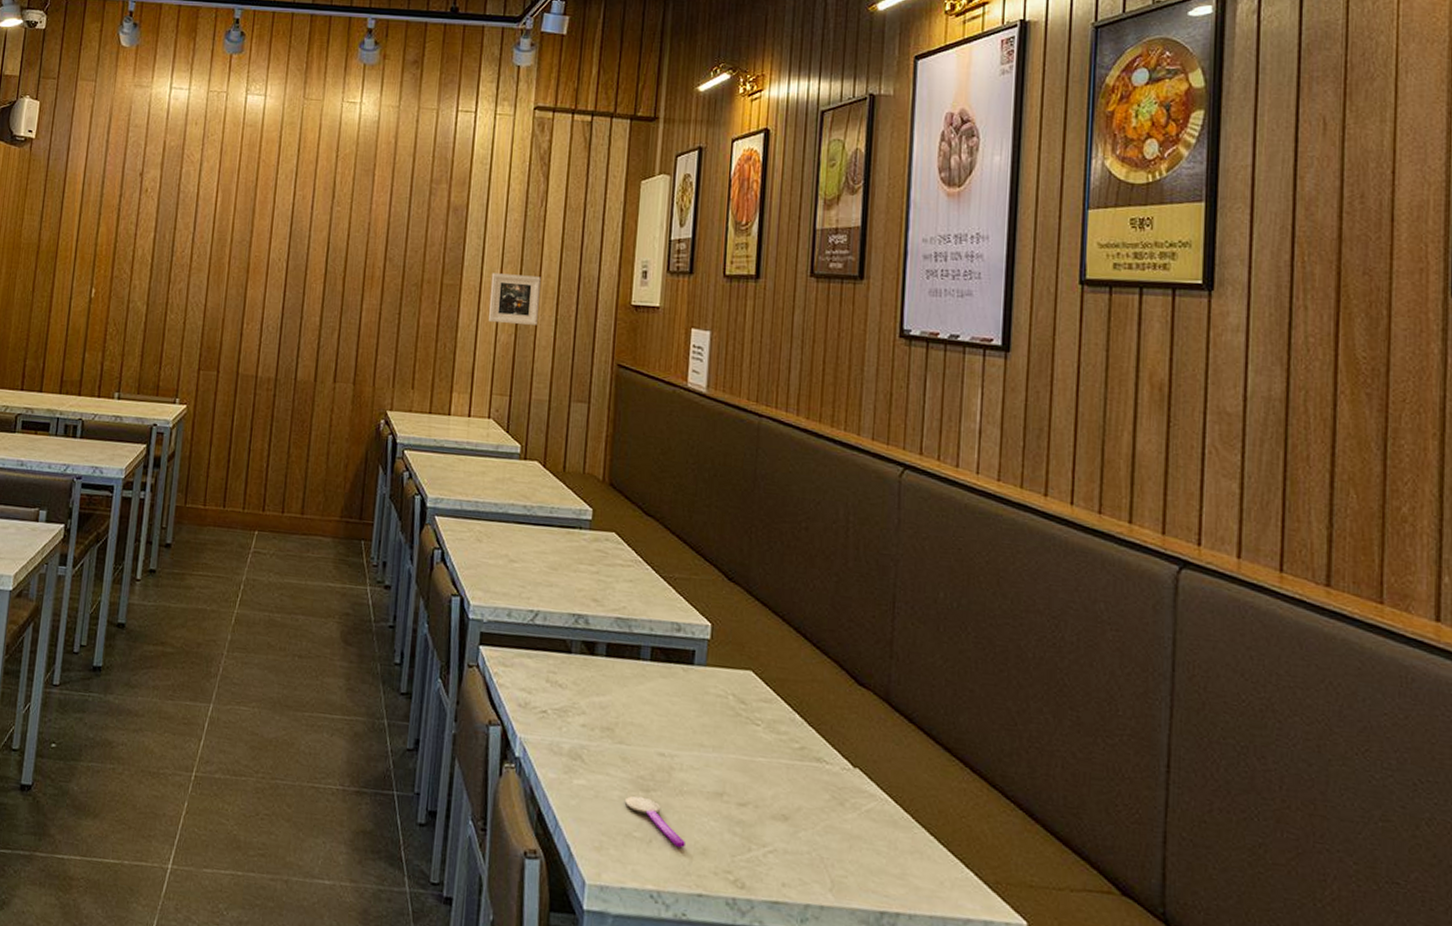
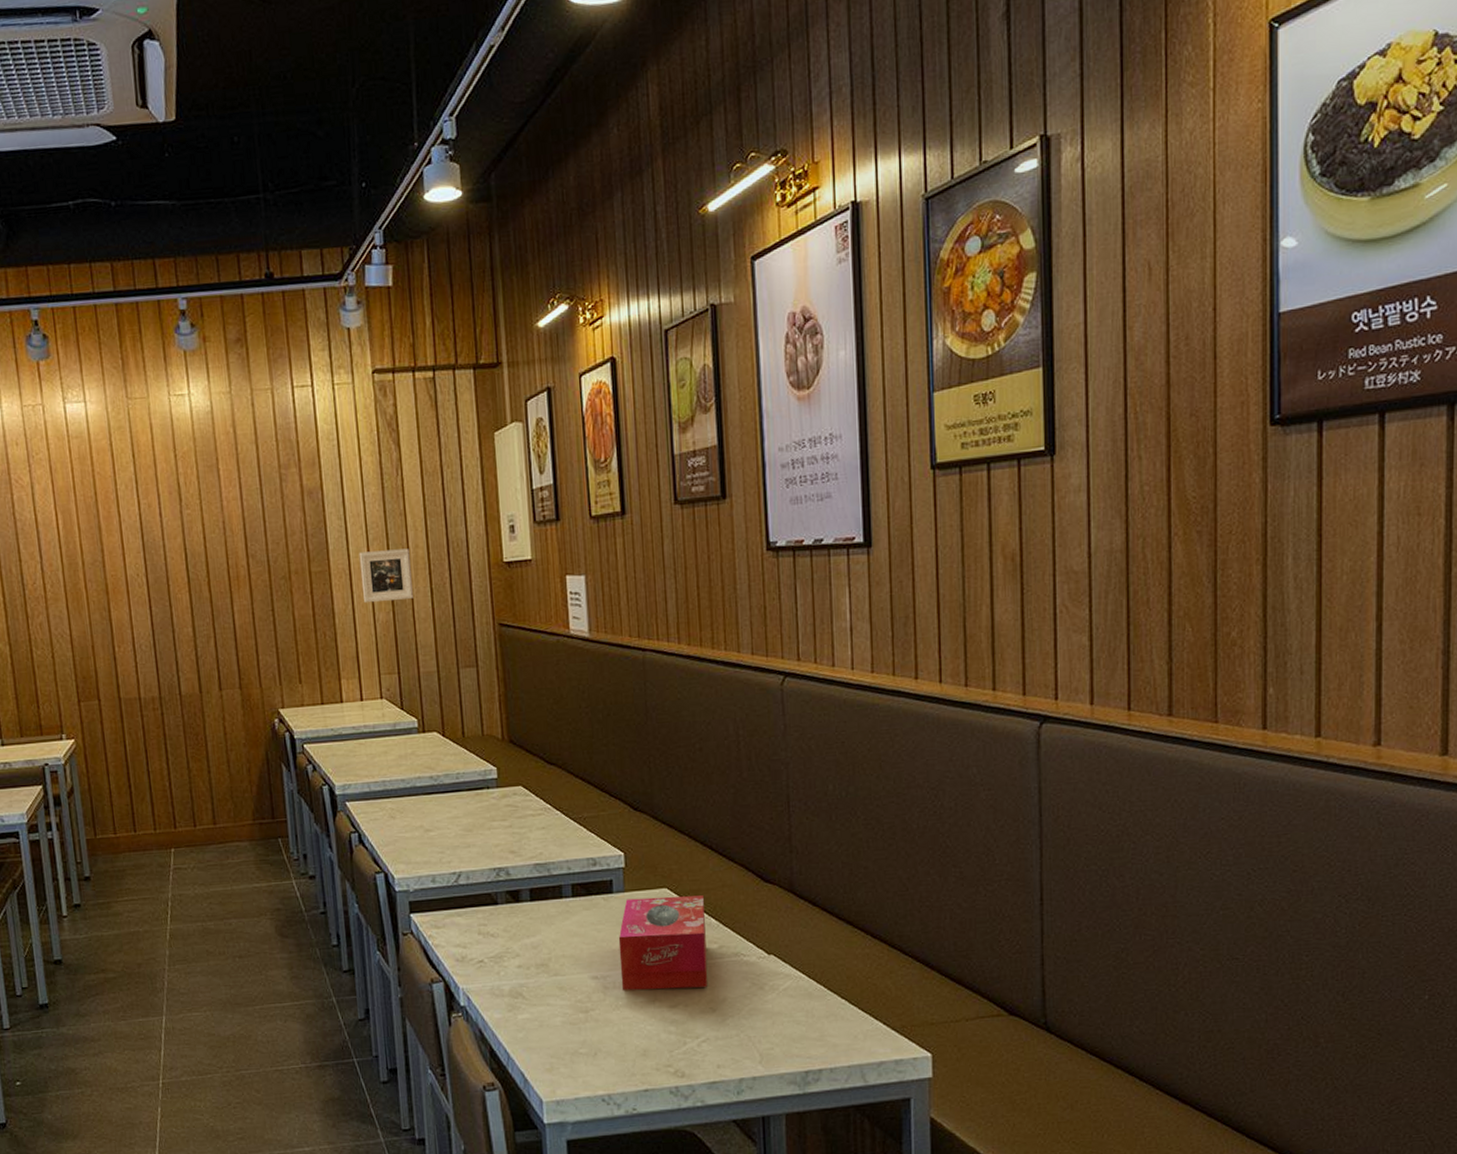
spoon: present [624,795,685,848] -> none [567,1017,627,1054]
tissue box: none [689,674,790,790] -> present [618,895,708,991]

